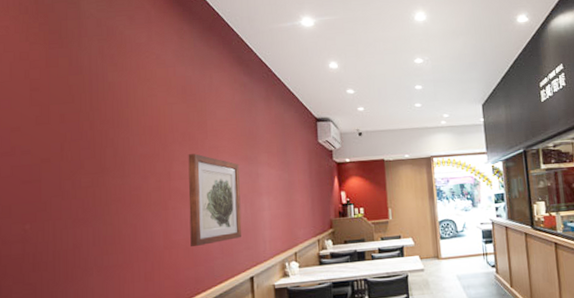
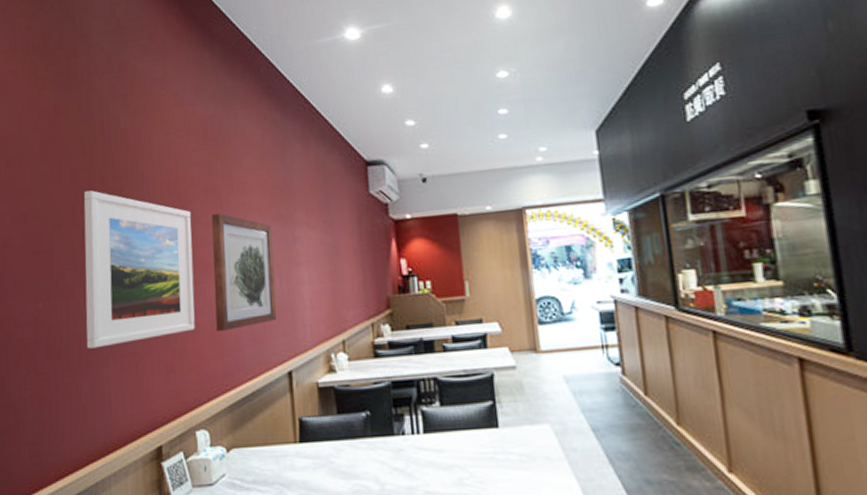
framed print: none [71,131,172,262] -> present [83,190,195,349]

